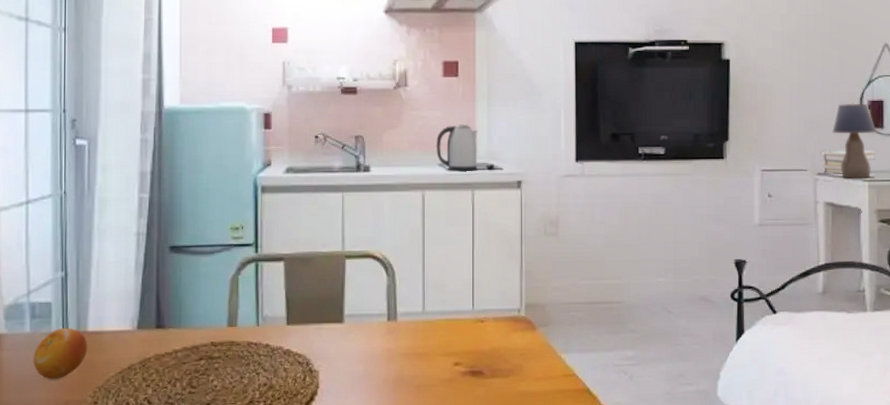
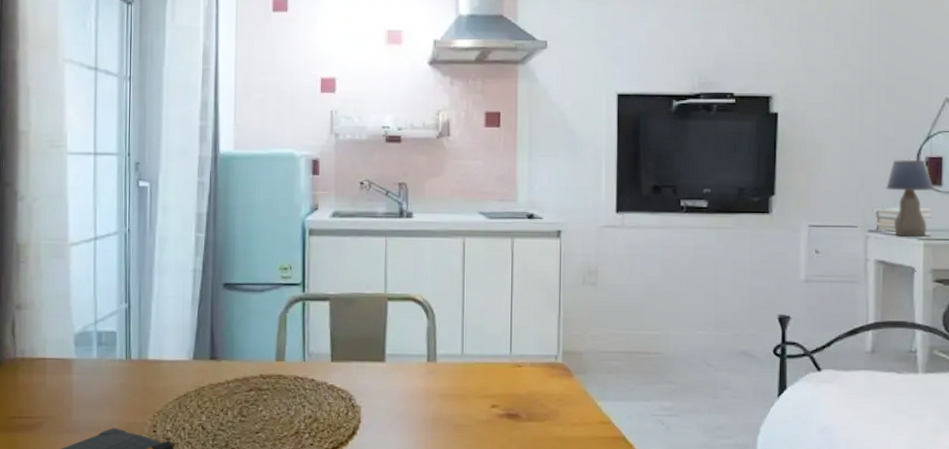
fruit: present [33,327,88,380] -> none [99,355,148,403]
kettle: present [435,124,478,172] -> none [476,173,518,220]

